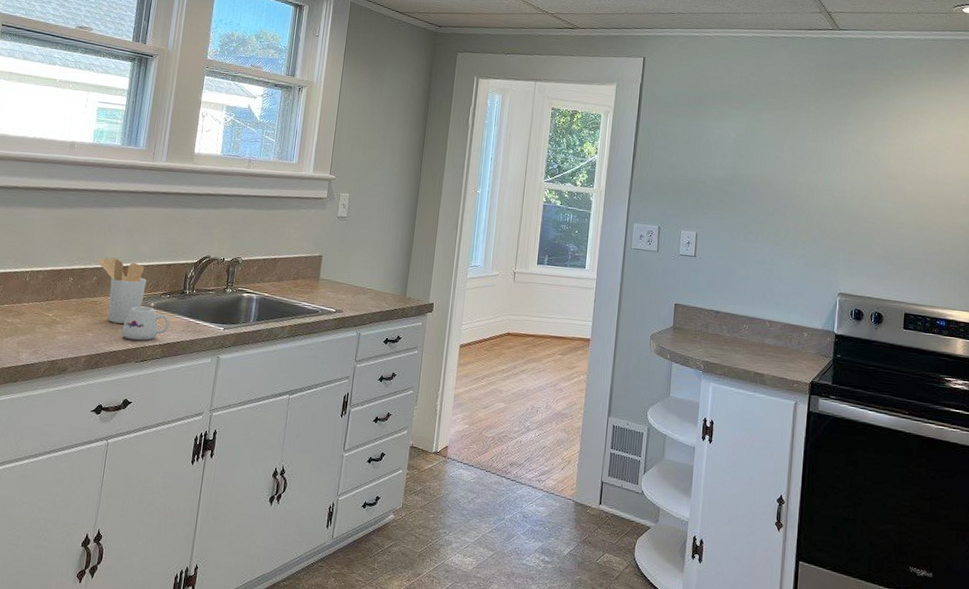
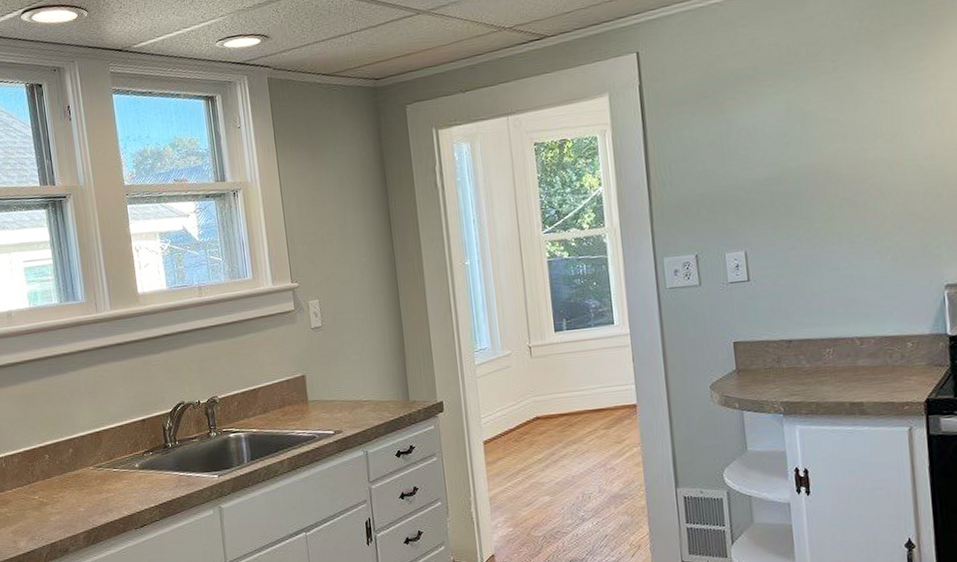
utensil holder: present [97,257,147,324] -> none [68,424,126,493]
mug: present [121,306,170,341] -> none [112,469,160,507]

